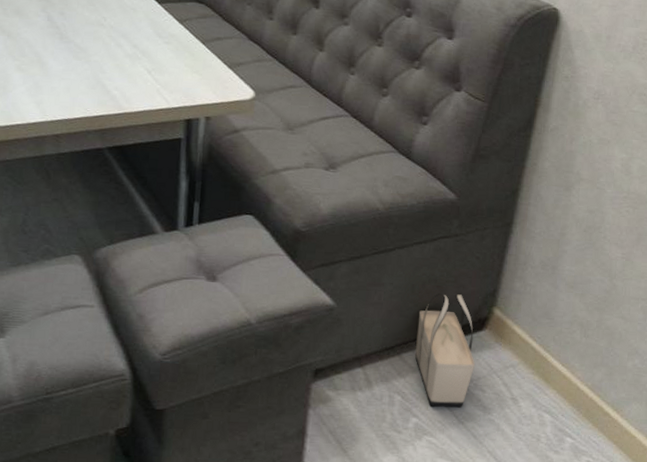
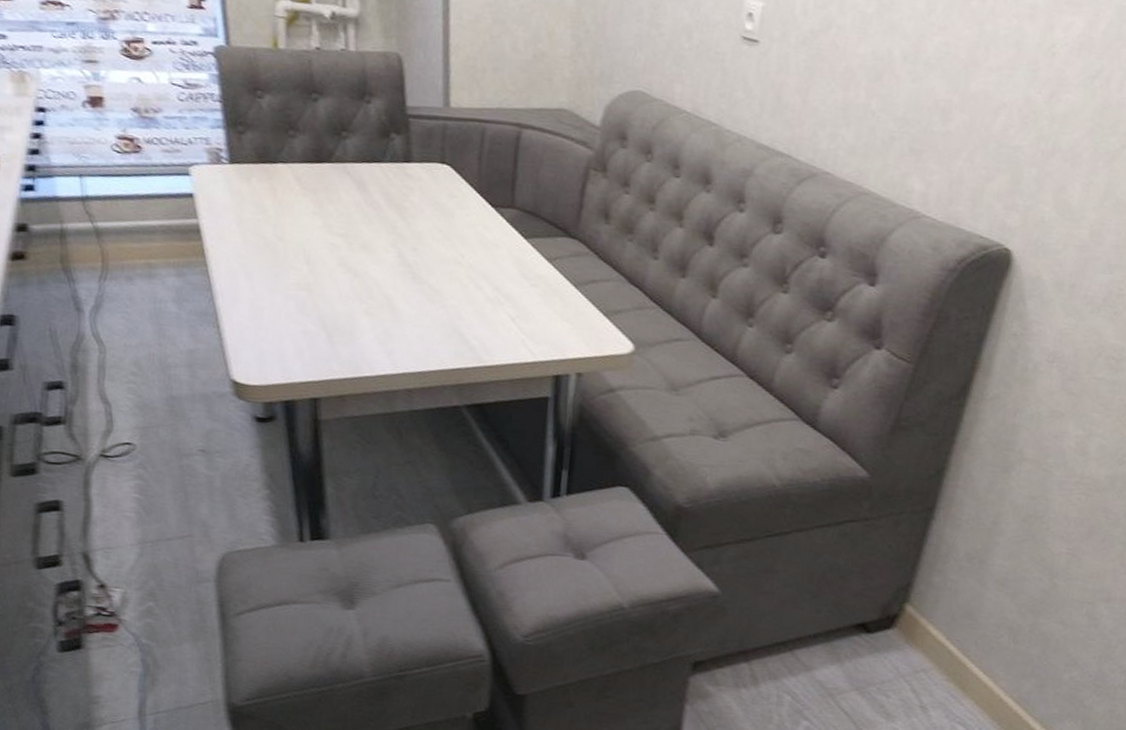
shopping bag: present [415,293,475,408] -> none [810,584,880,713]

